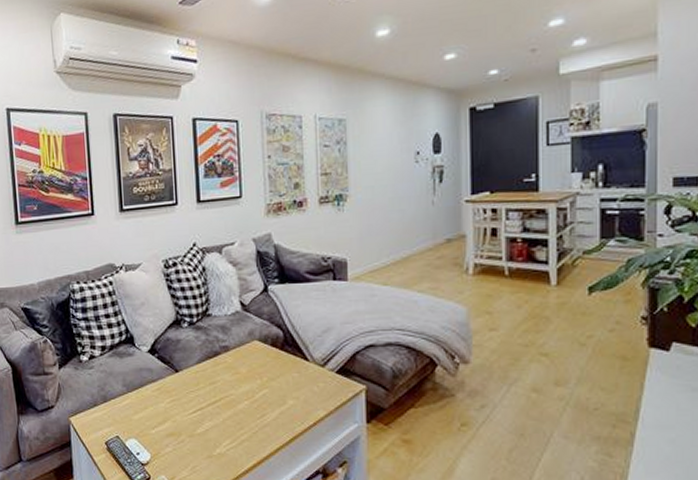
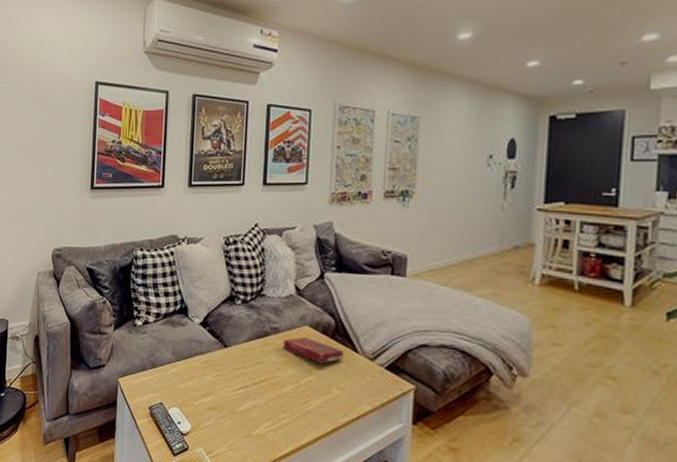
book: none [234,352,295,375] -> present [283,337,344,363]

